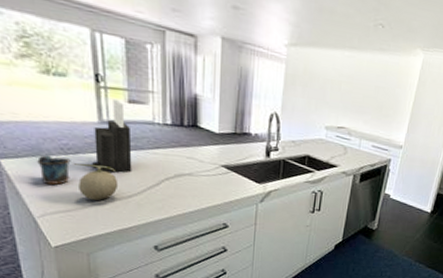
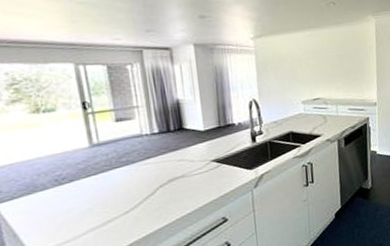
mug: present [37,155,71,185] -> none [33,188,67,219]
fruit: present [73,163,119,200] -> none [68,187,115,225]
knife block: present [92,98,132,173] -> none [86,120,127,194]

